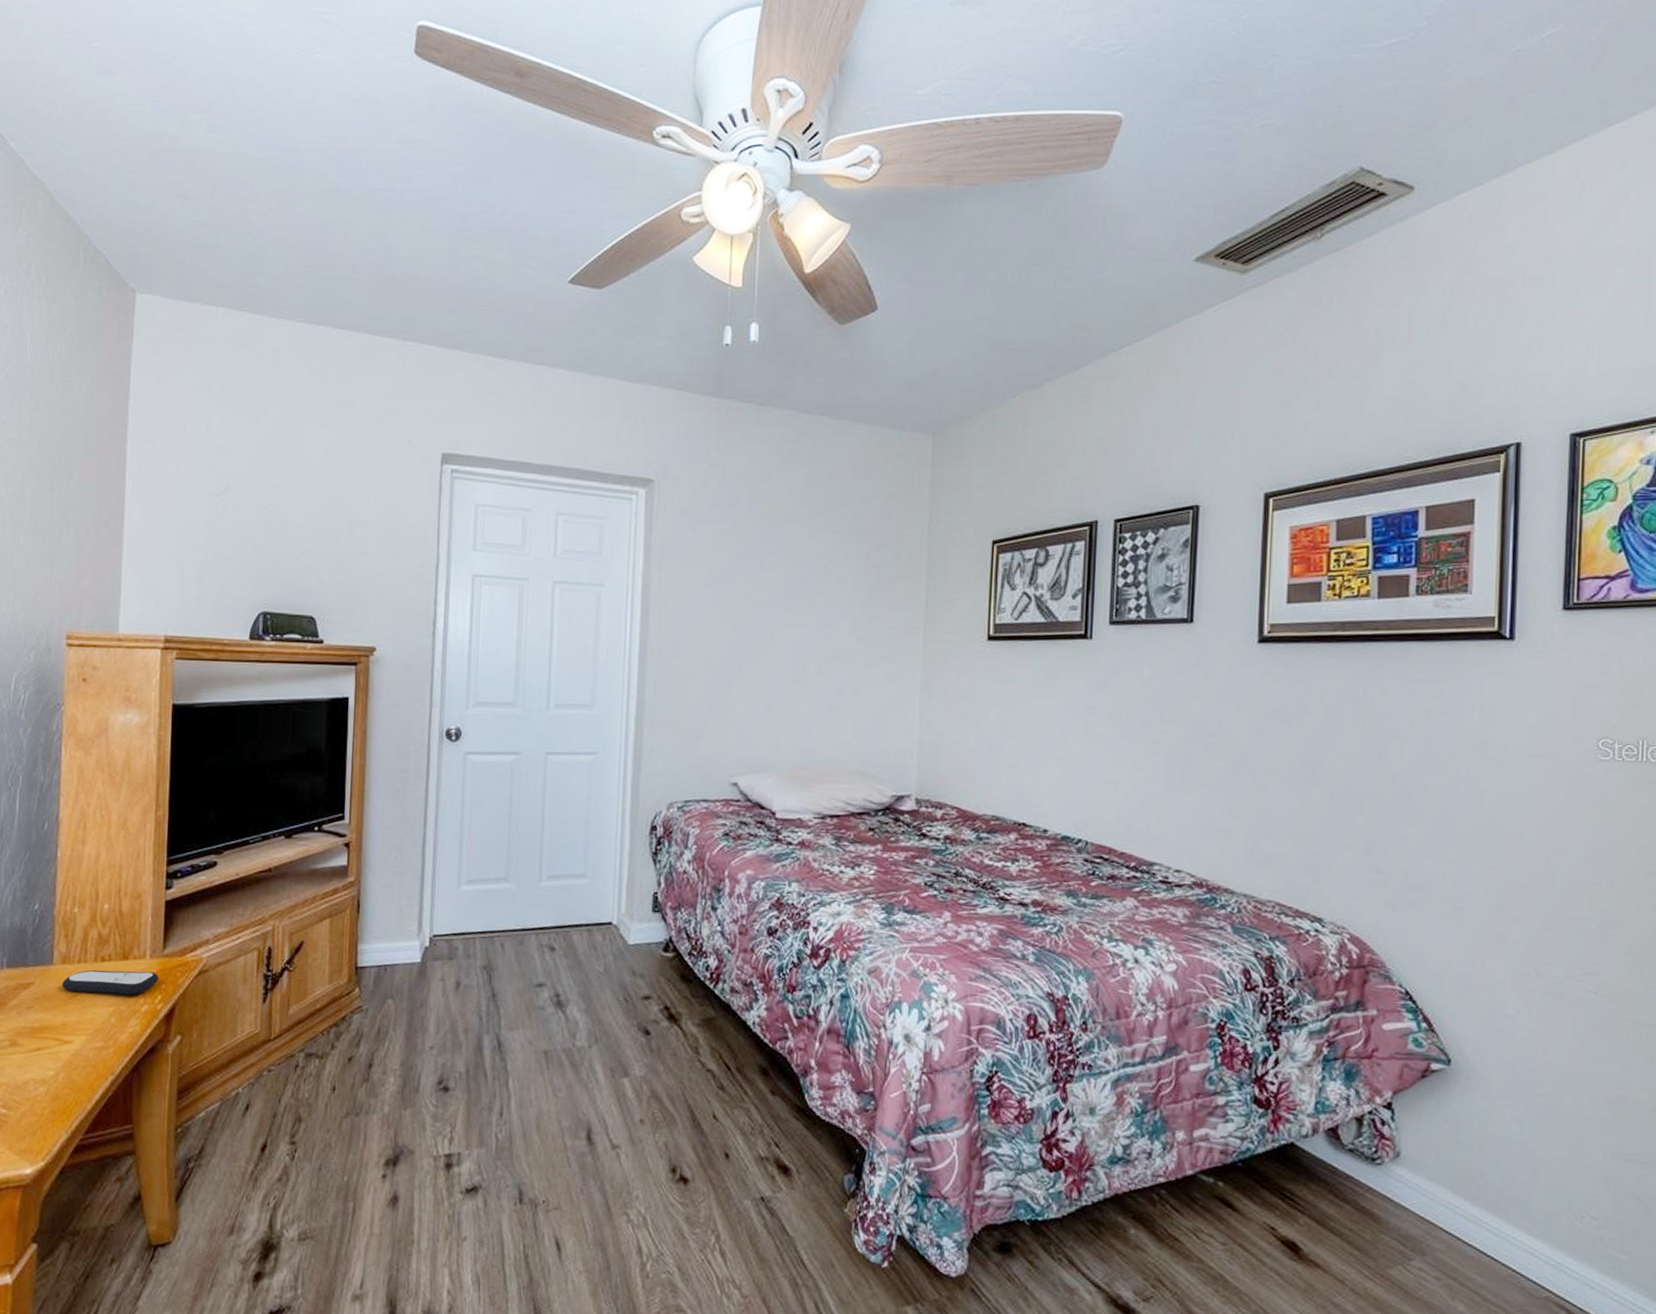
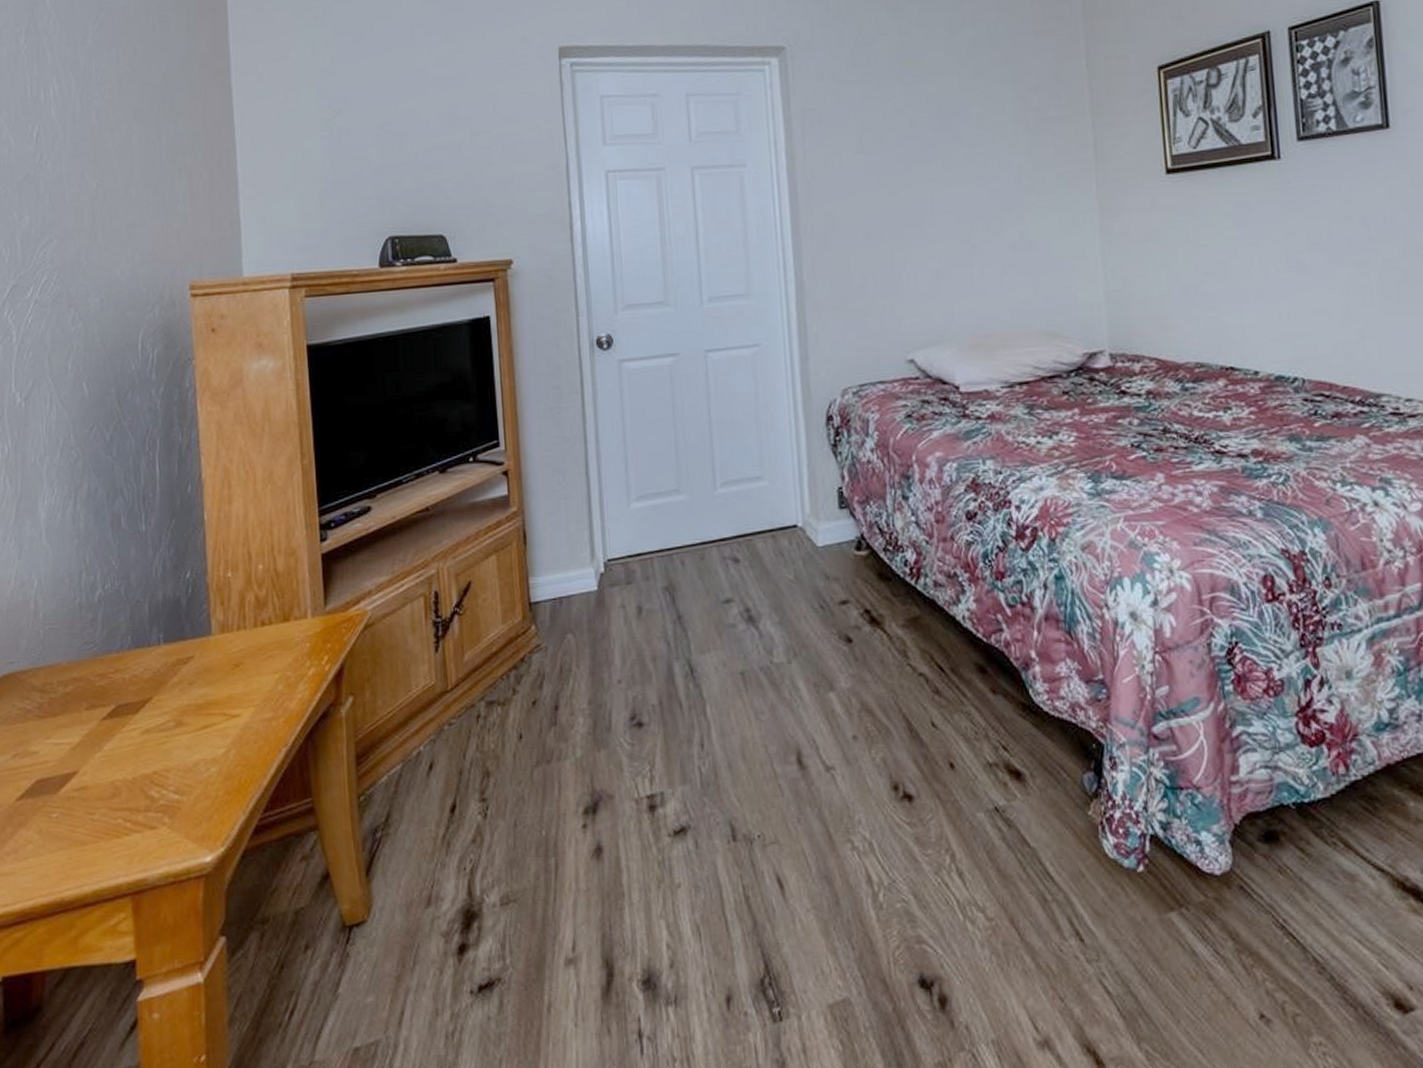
remote control: present [61,970,159,995] -> none [222,631,324,661]

